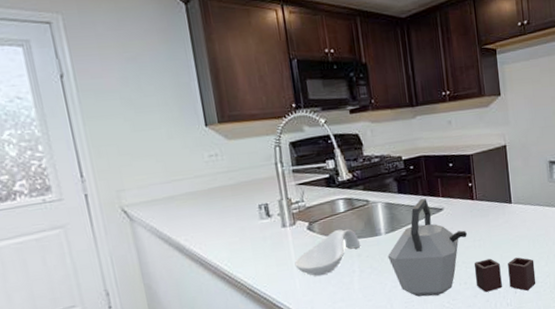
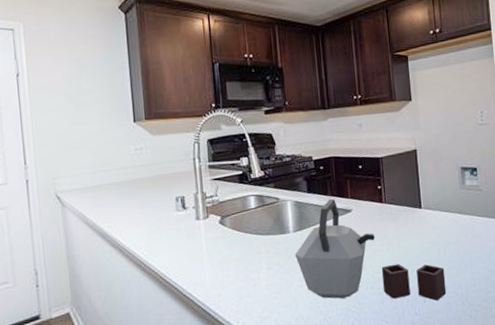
spoon rest: present [294,229,361,276] -> none [205,225,269,270]

